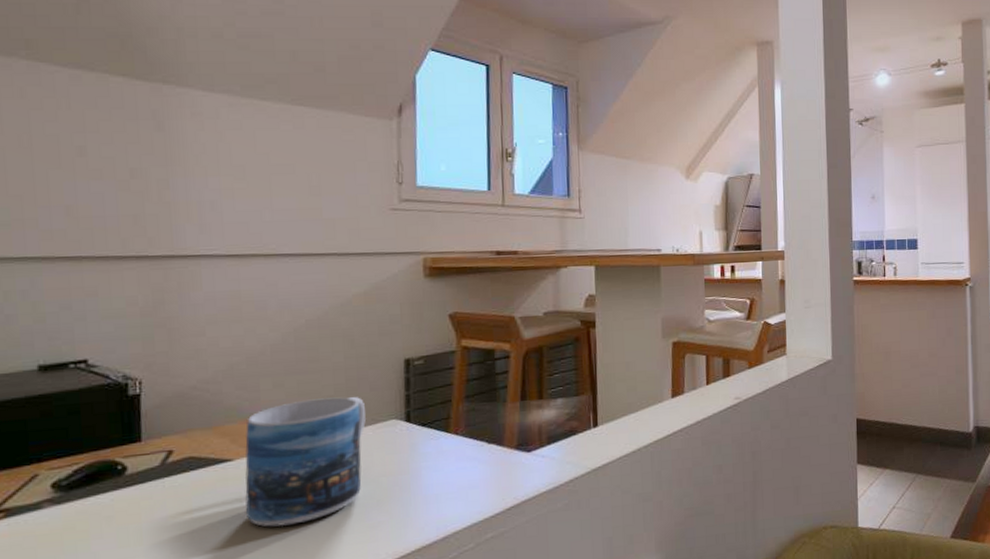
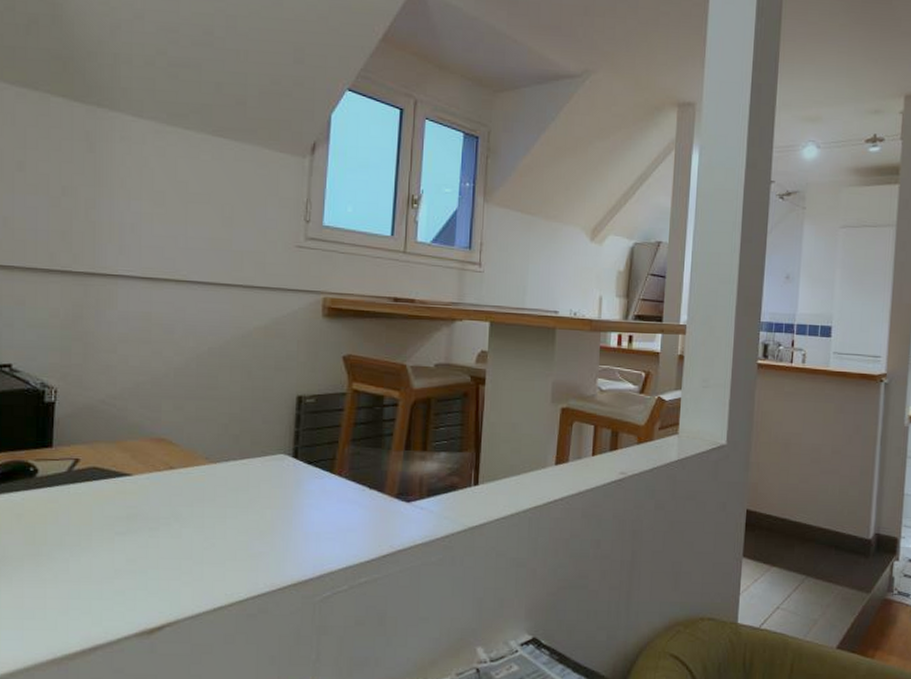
mug: present [245,397,366,527] -> none [140,425,256,544]

